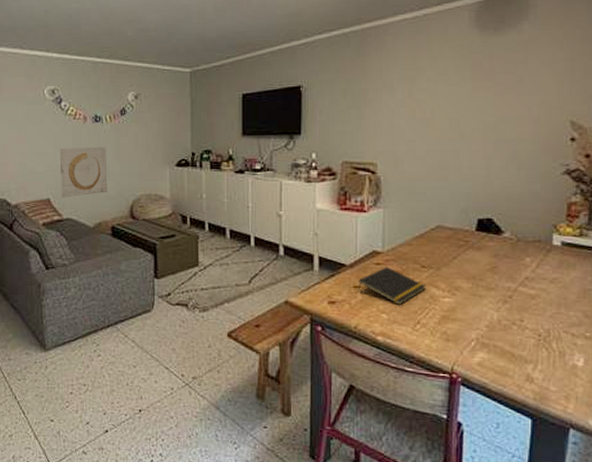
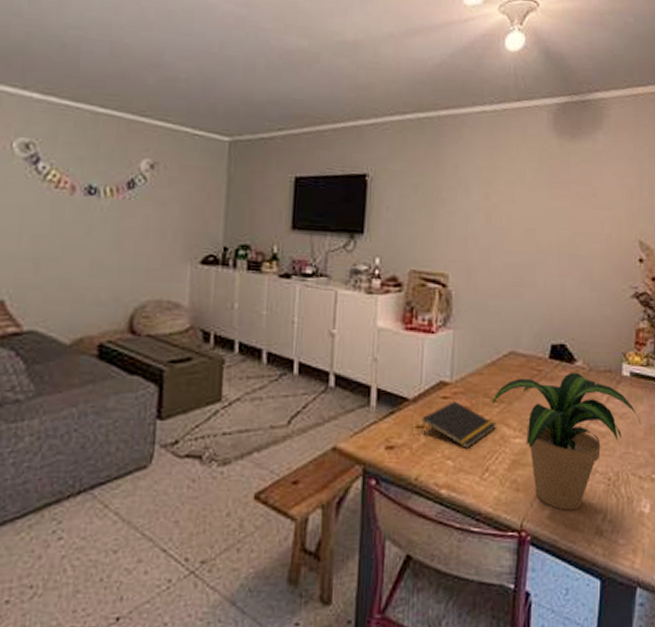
wall art: present [58,146,108,198] -> none [23,227,101,301]
potted plant: none [421,242,574,360] -> present [492,372,642,511]

